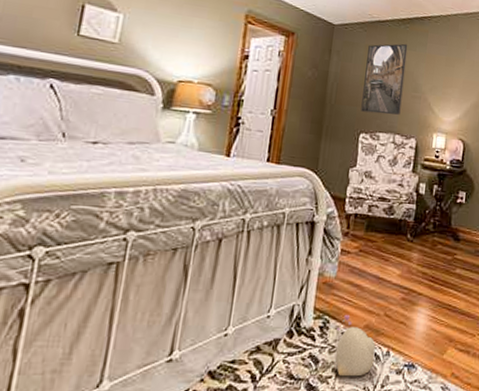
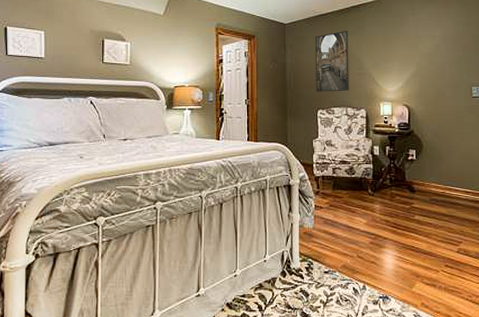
plush toy: present [334,314,376,377] -> none [319,257,353,307]

